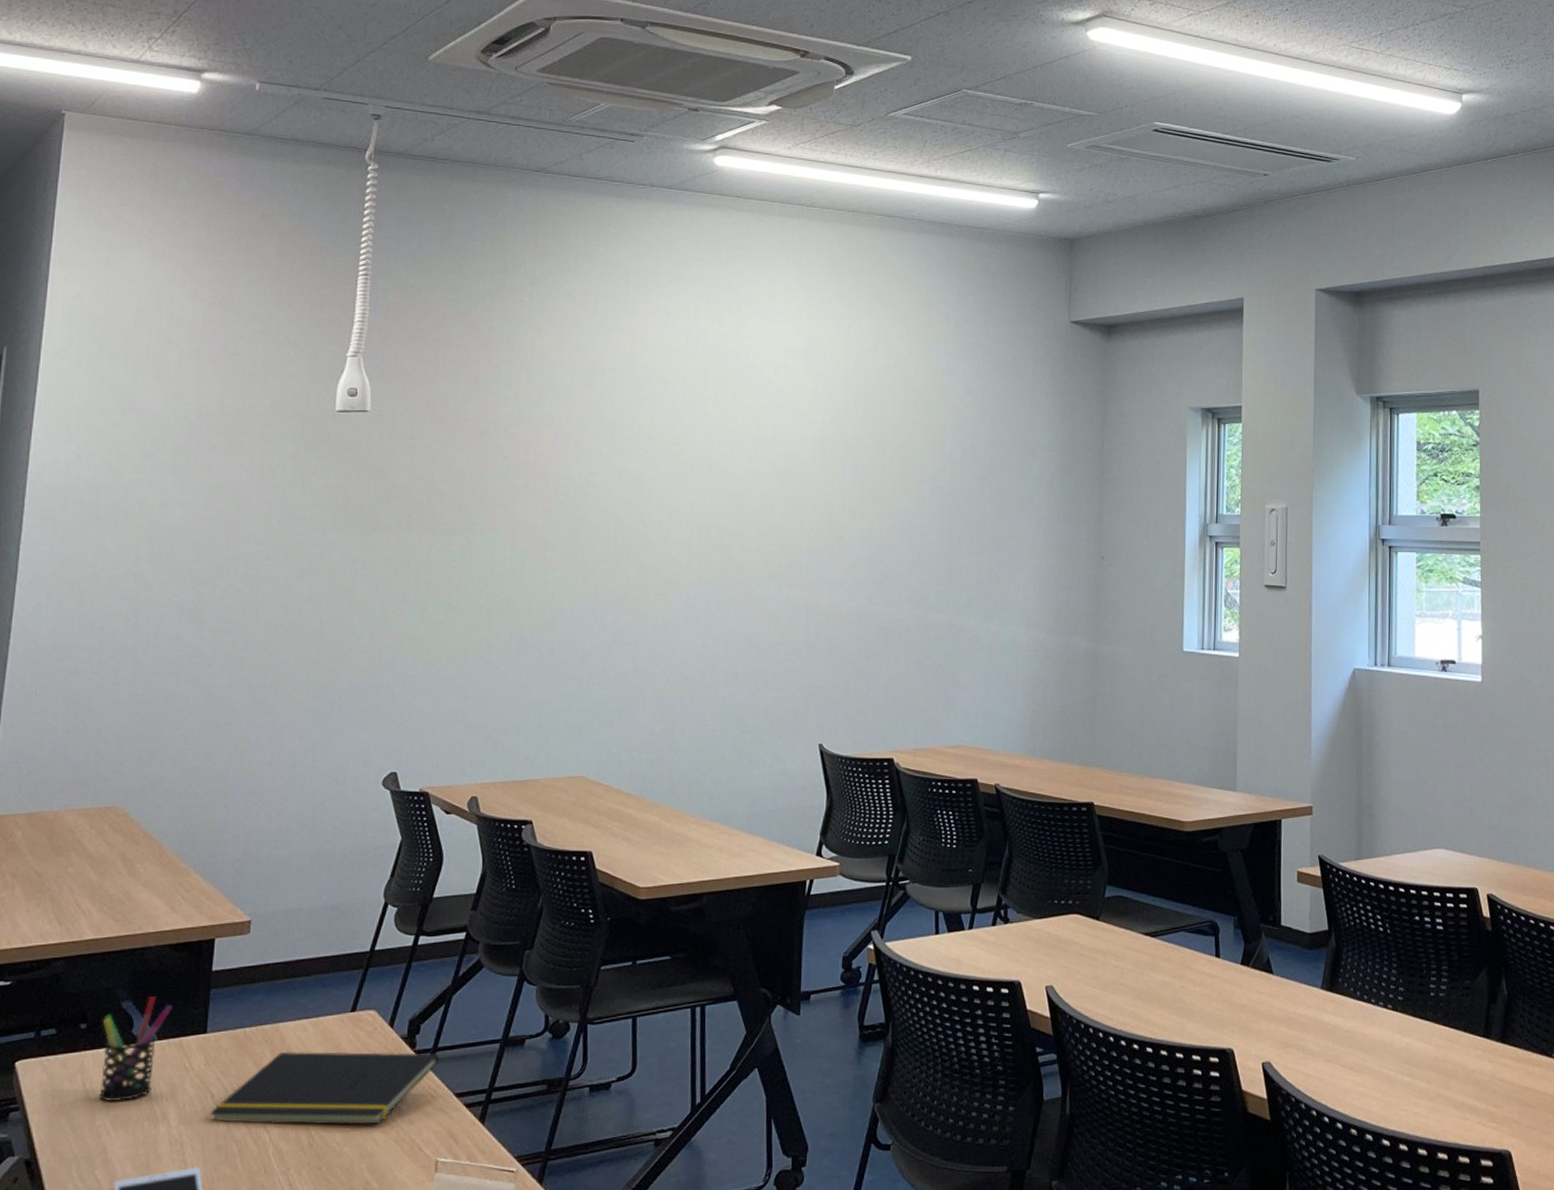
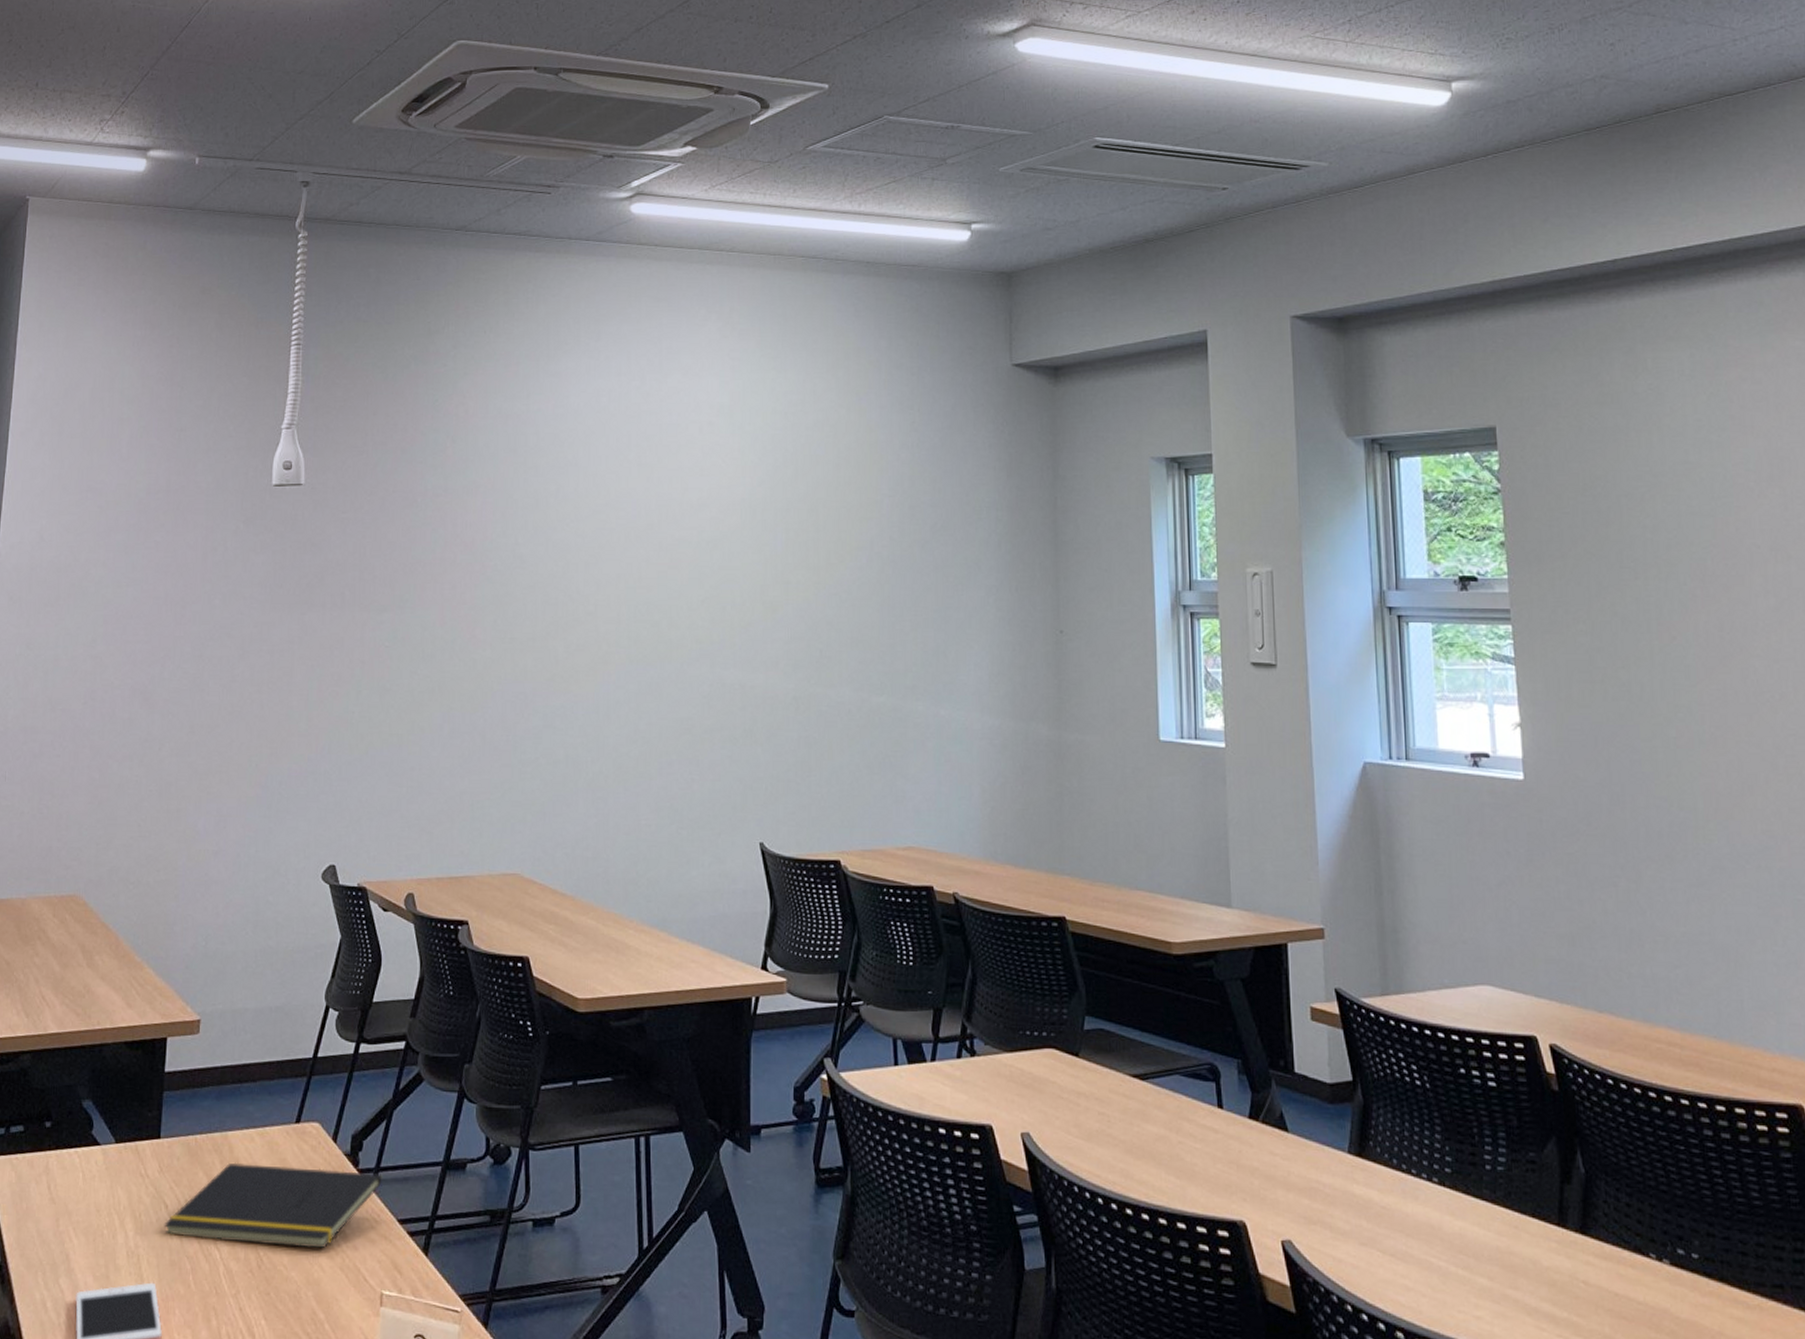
pen holder: present [99,996,173,1102] -> none [62,1096,129,1207]

